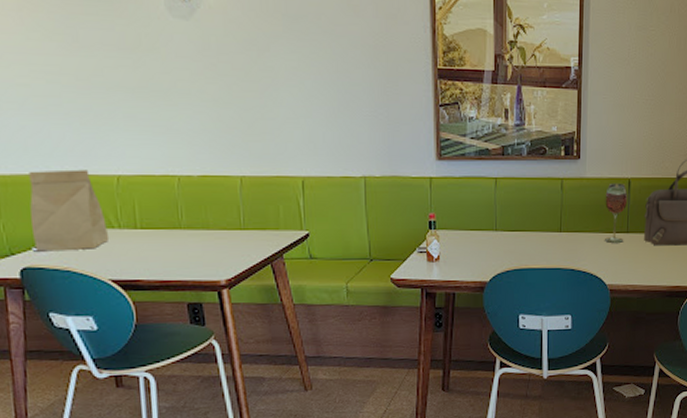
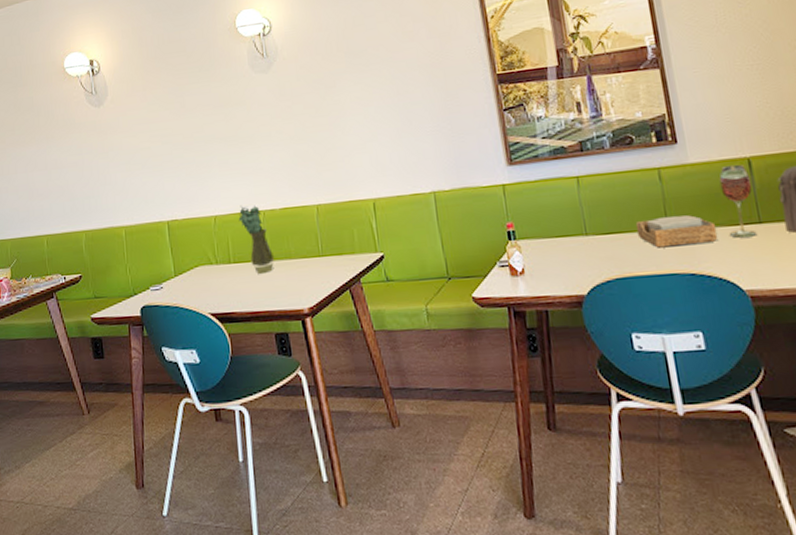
paper bag: present [29,169,110,252] -> none [148,213,209,291]
vase: none [147,167,190,242] -> present [238,205,275,274]
napkin holder: none [536,220,596,246] -> present [635,215,718,248]

